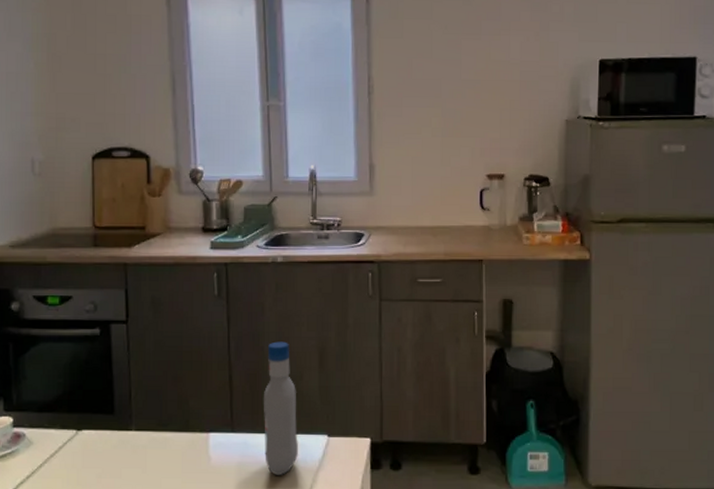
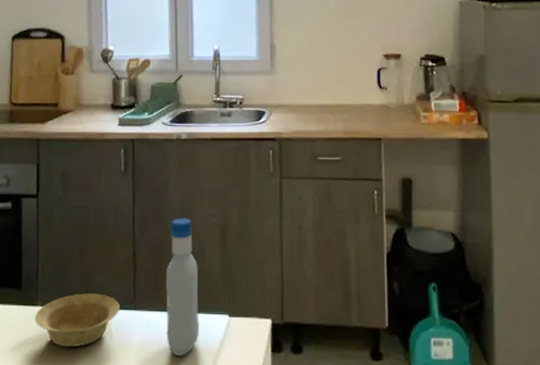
bowl: none [130,417,217,470] -> present [35,293,120,348]

